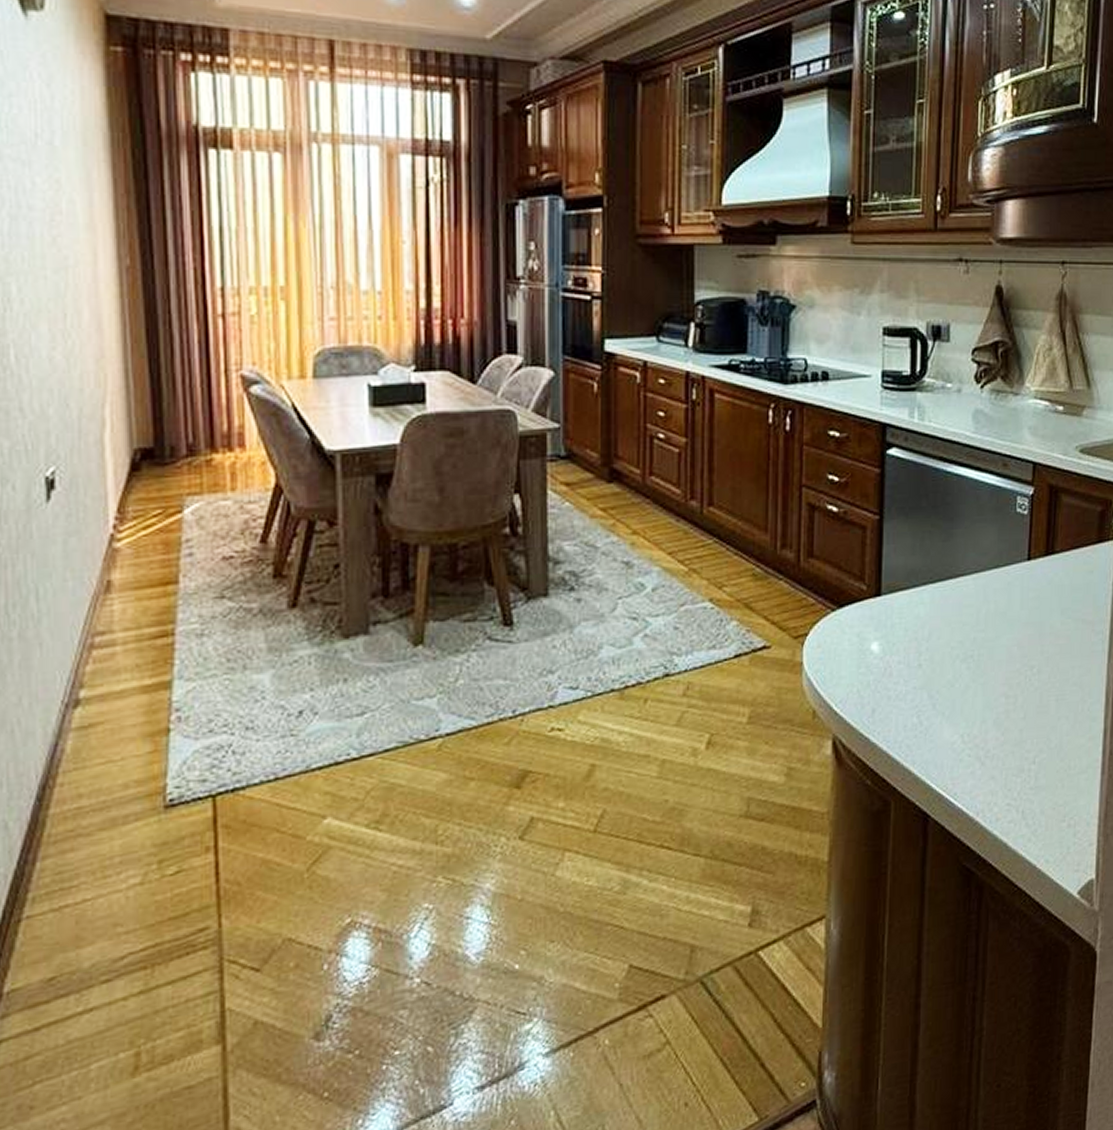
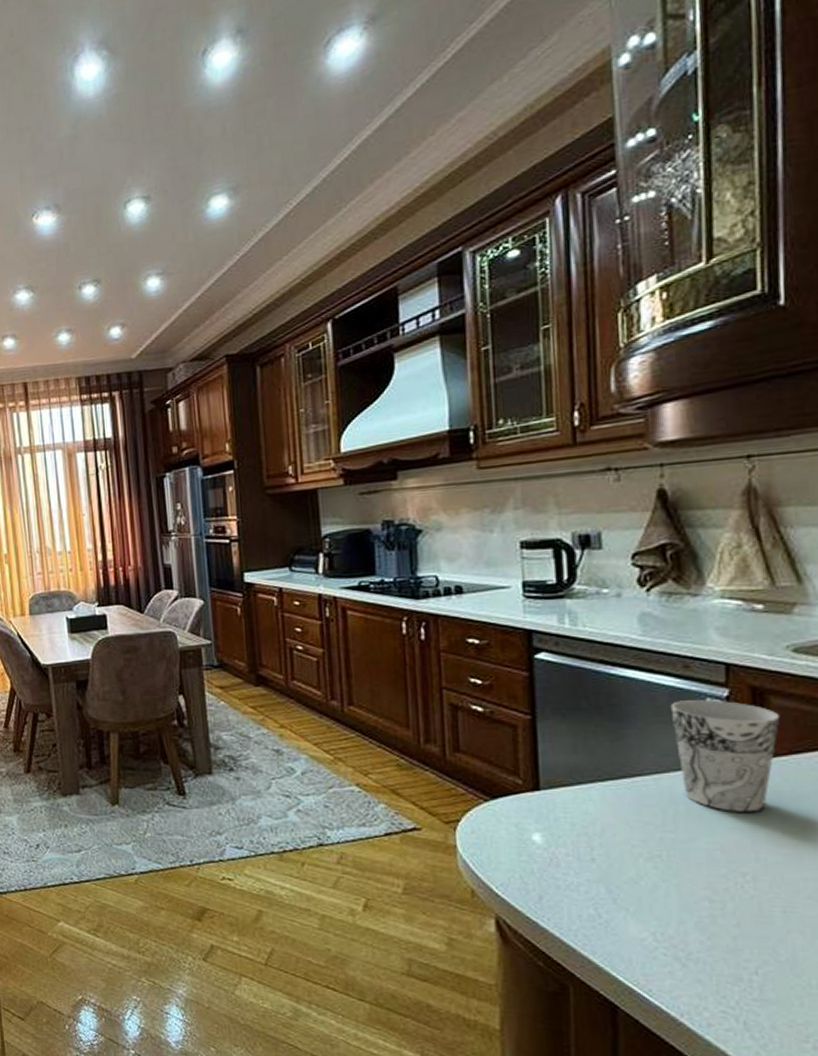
cup: none [990,498,1067,608] -> present [670,700,781,813]

